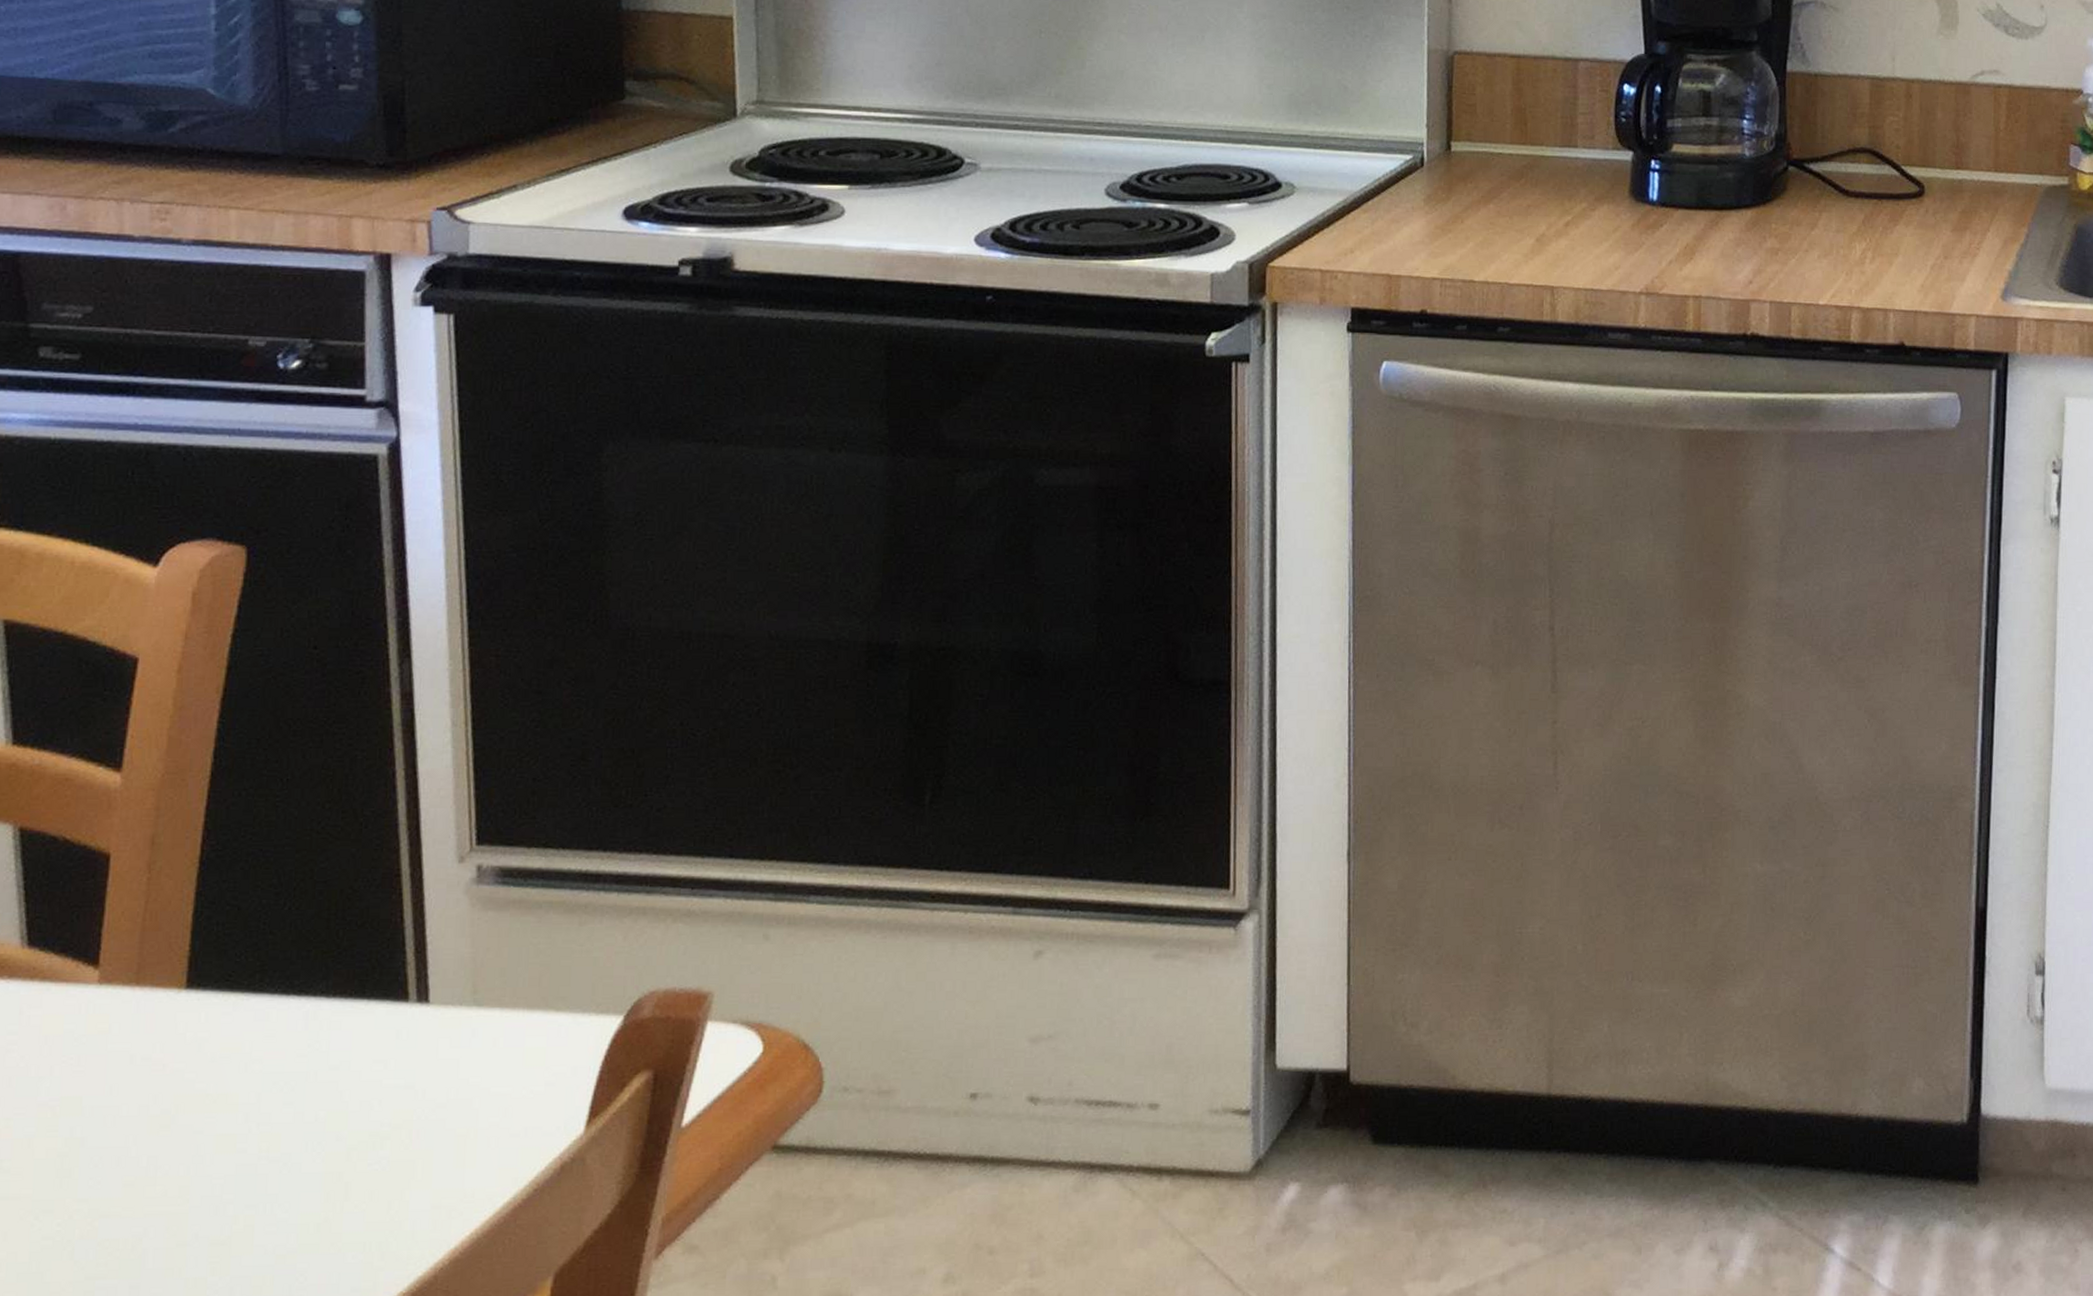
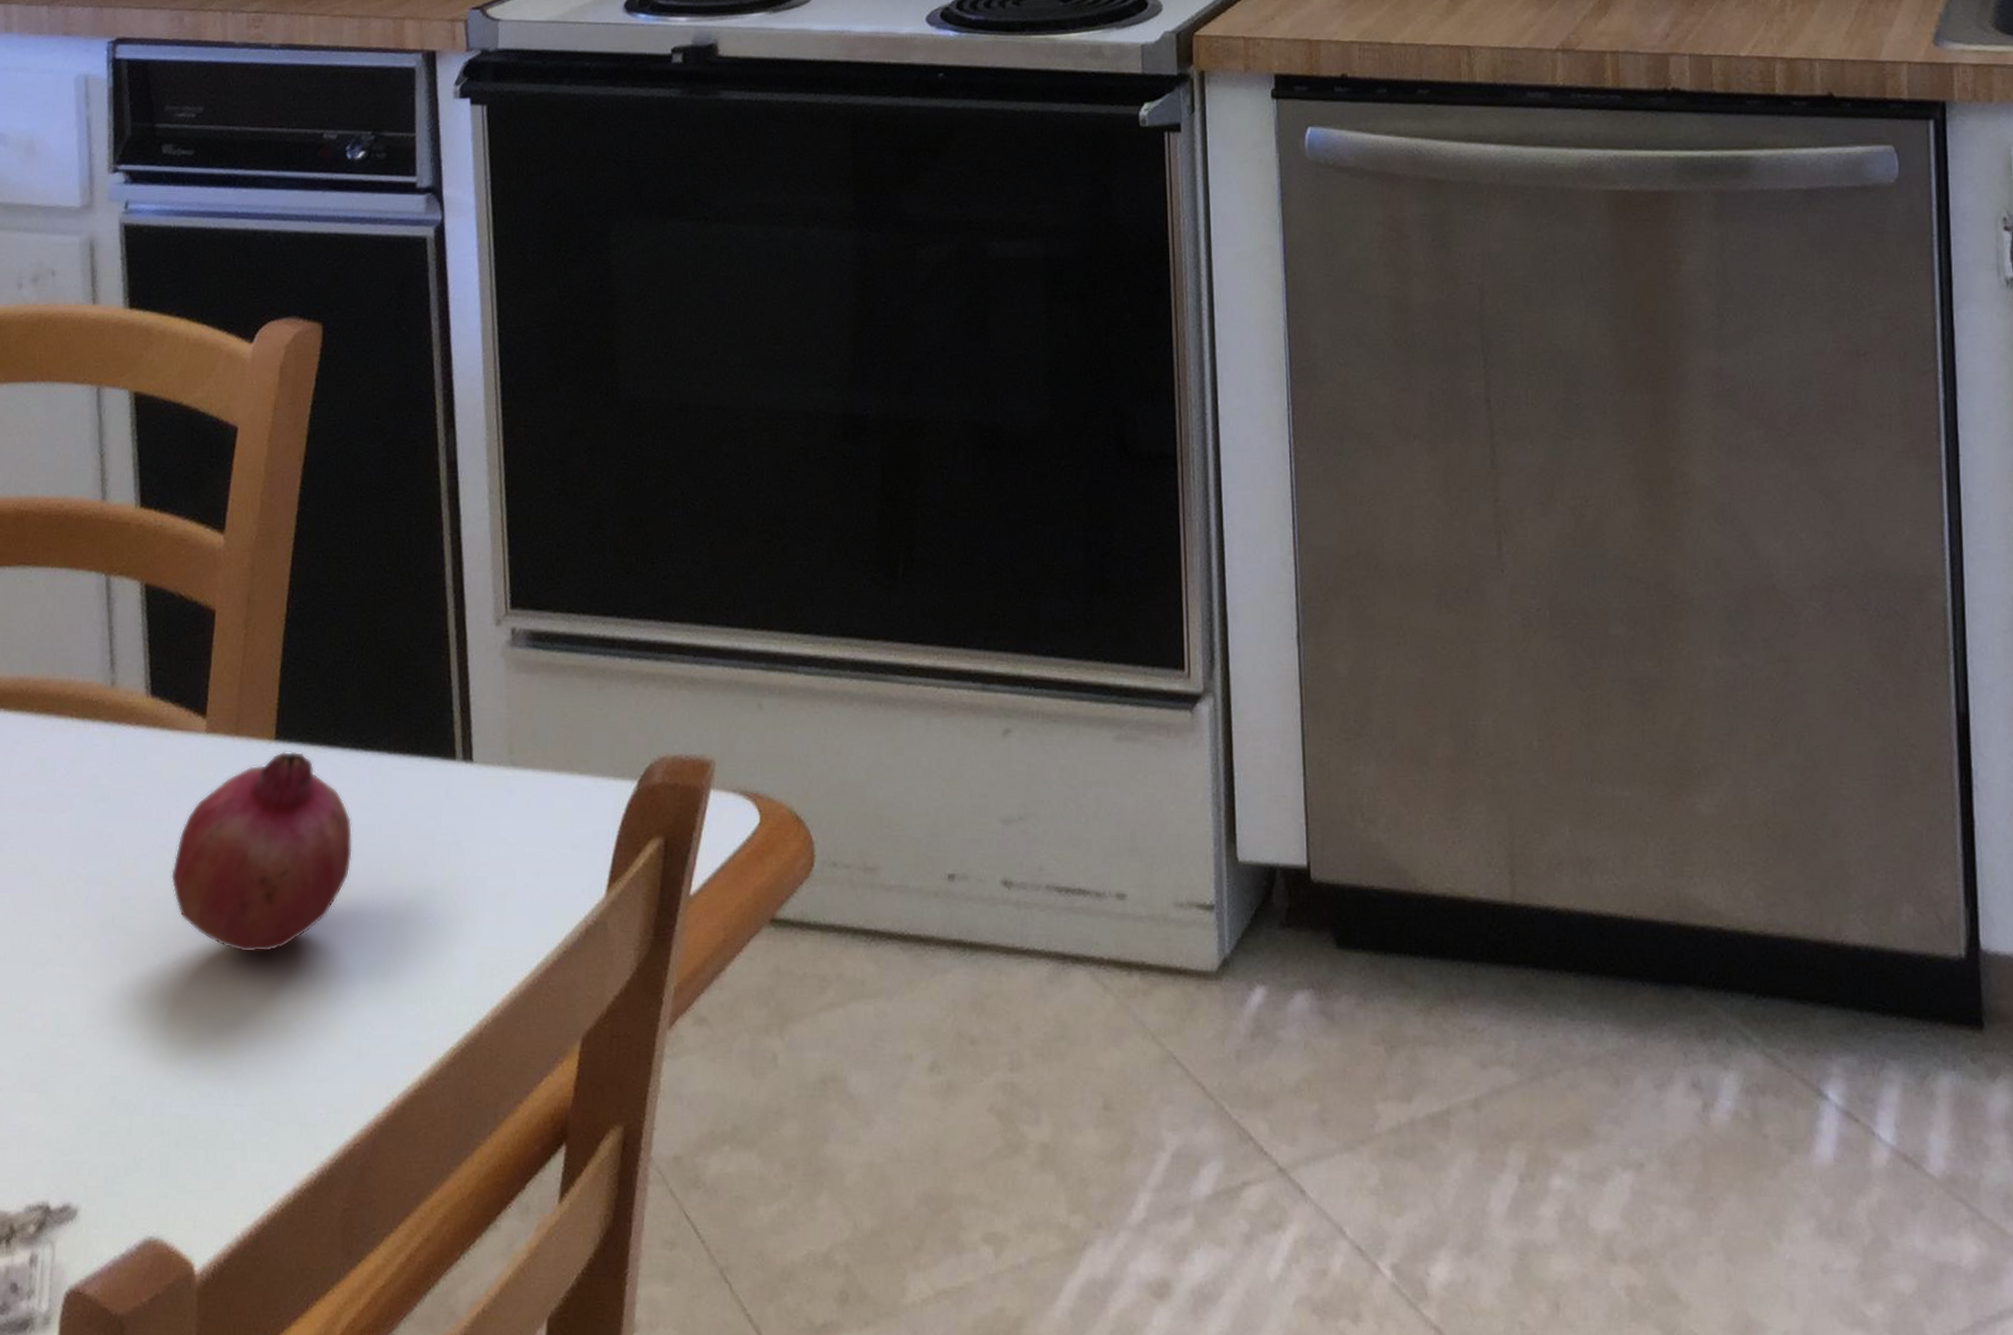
fruit: none [54,999,283,1211] -> present [170,751,353,953]

